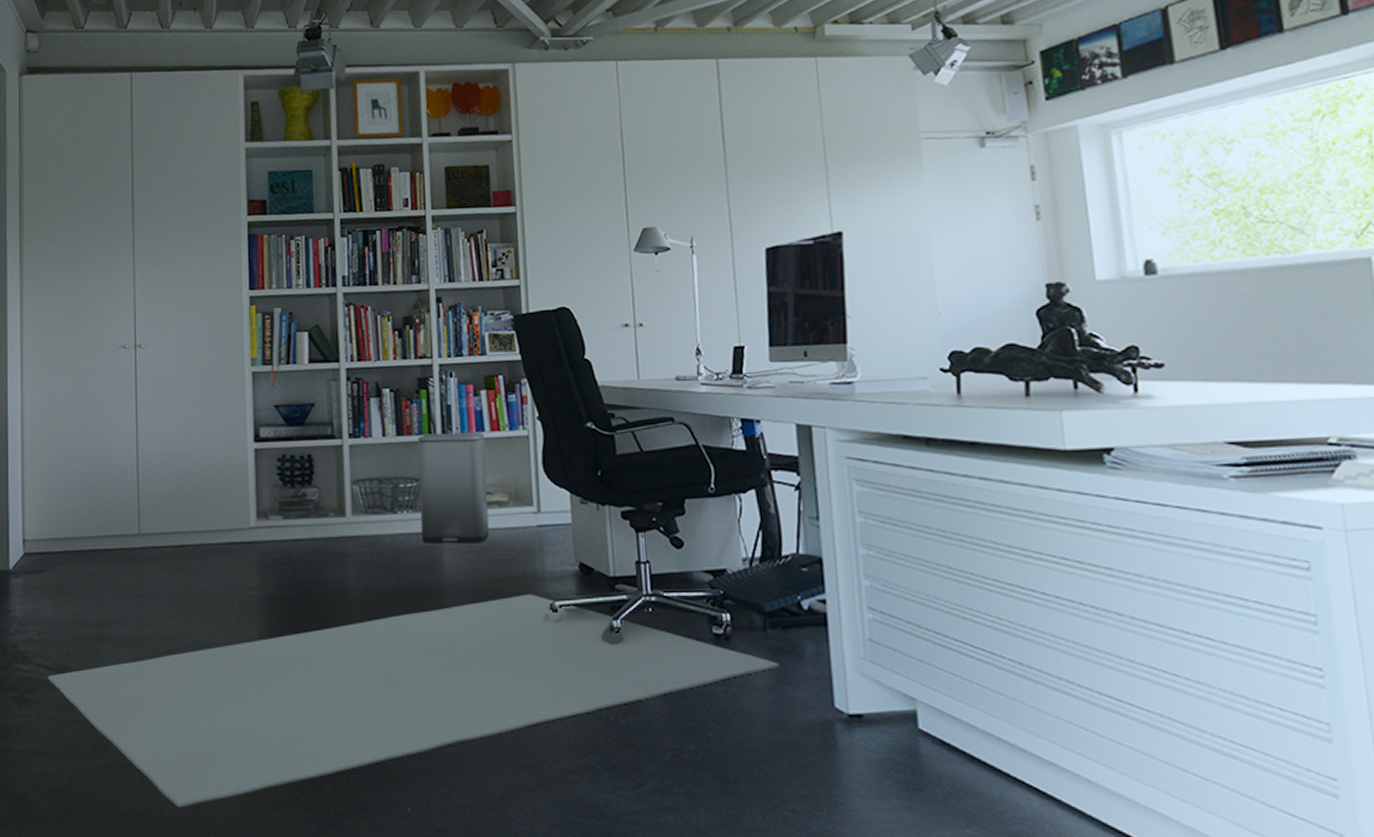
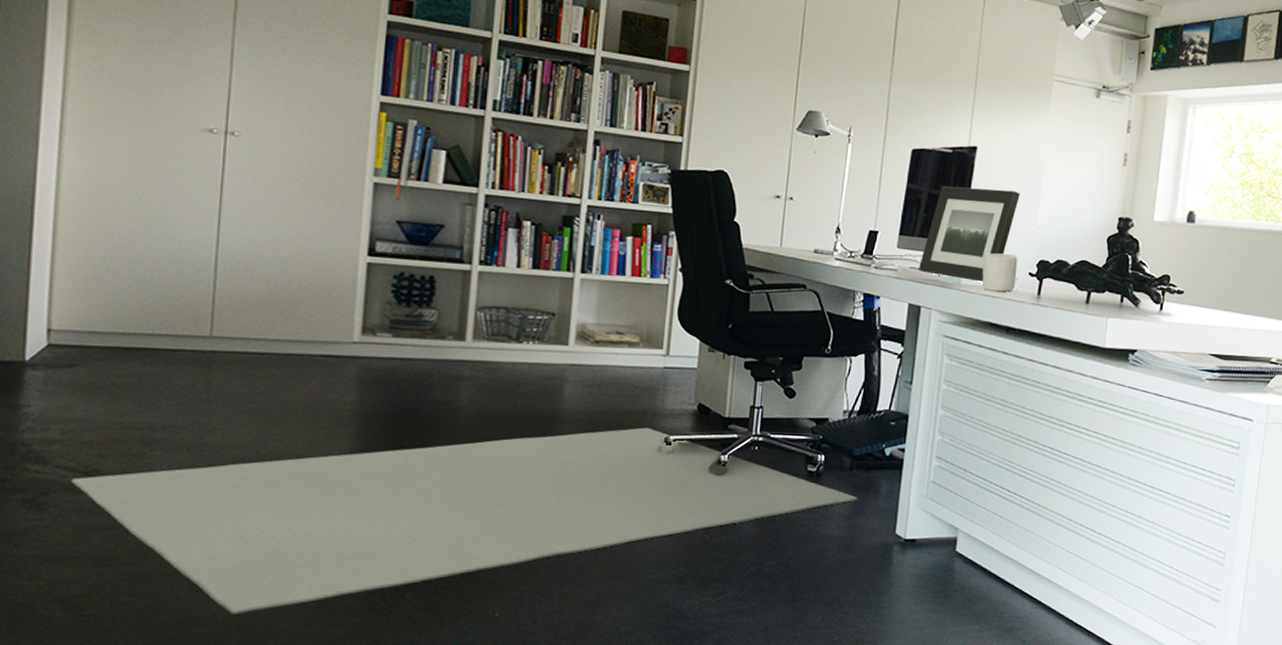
pedal bin: present [417,432,489,544] -> none [545,270,624,378]
picture frame: none [799,274,908,388] -> present [918,186,1020,282]
mug: none [876,349,926,397] -> present [982,253,1018,292]

